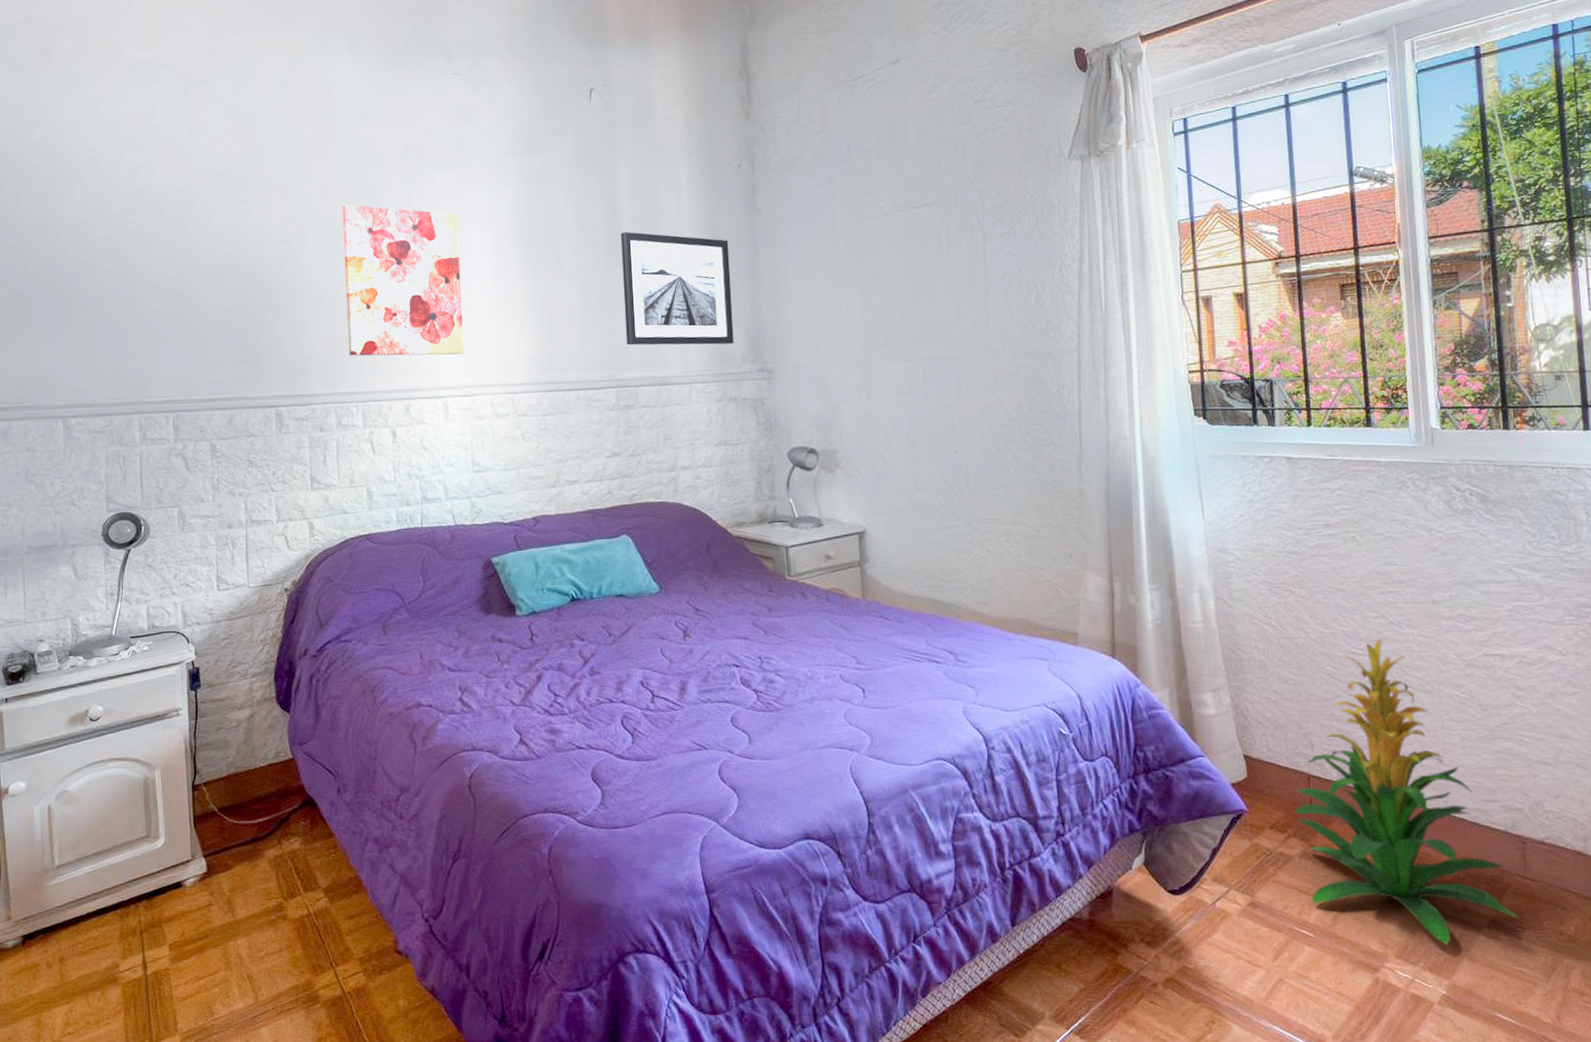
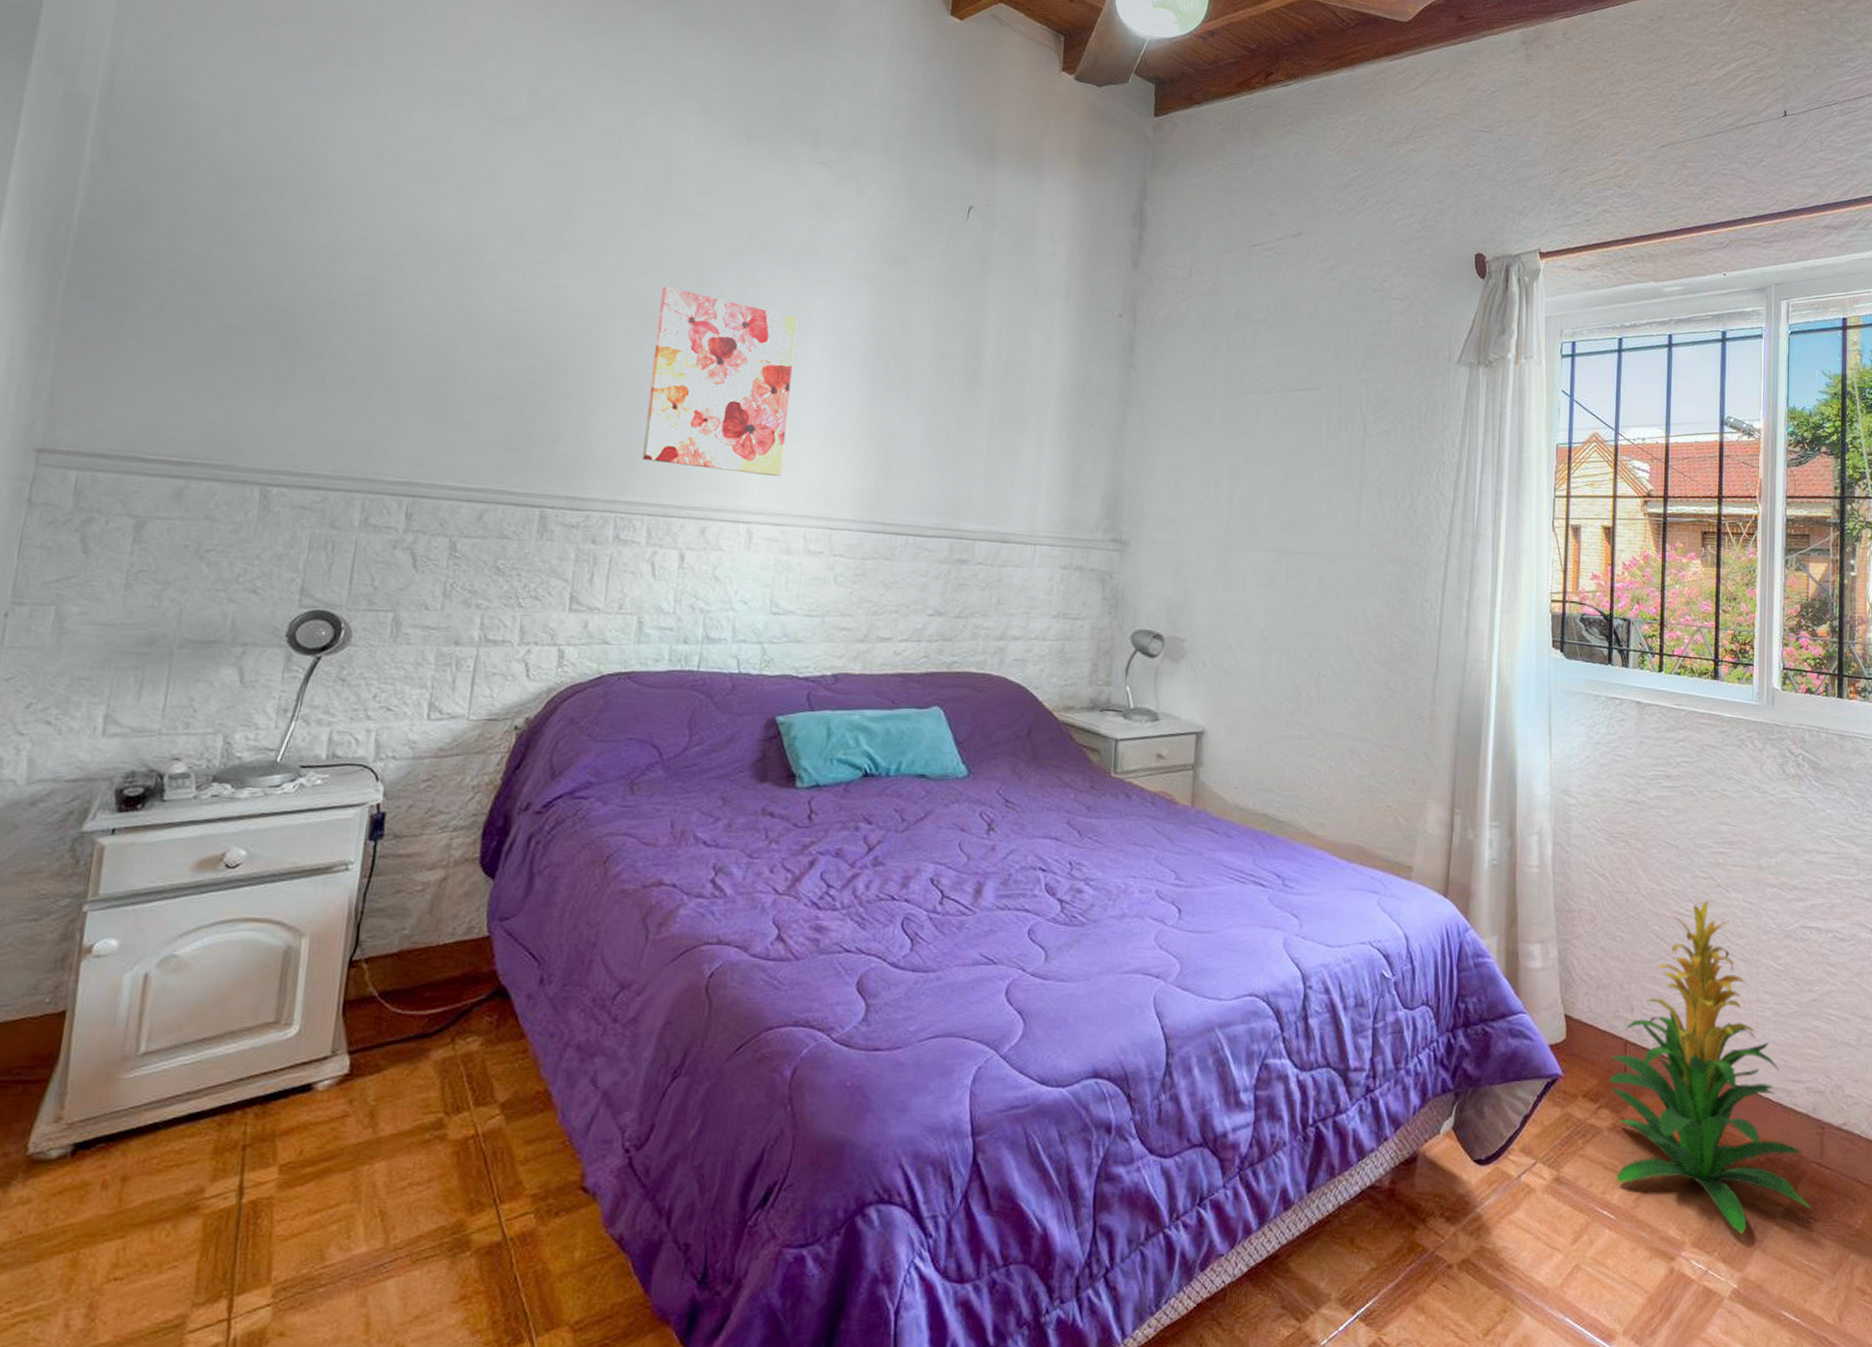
wall art: present [620,231,734,346] -> none [969,366,1098,508]

